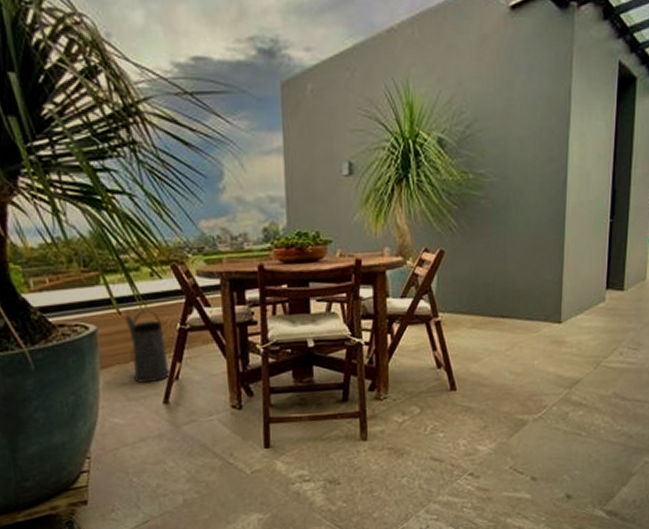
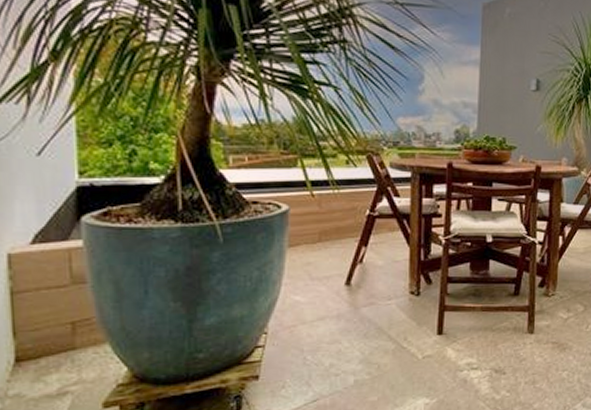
watering can: present [125,309,171,383] -> none [318,194,356,263]

